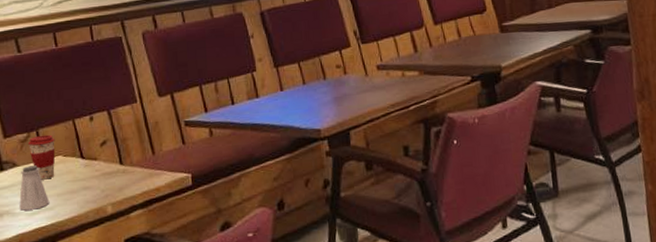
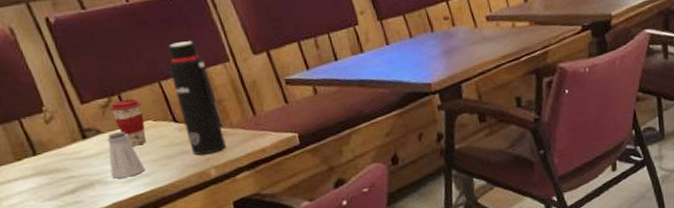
water bottle: none [83,83,124,192] -> present [167,41,226,155]

